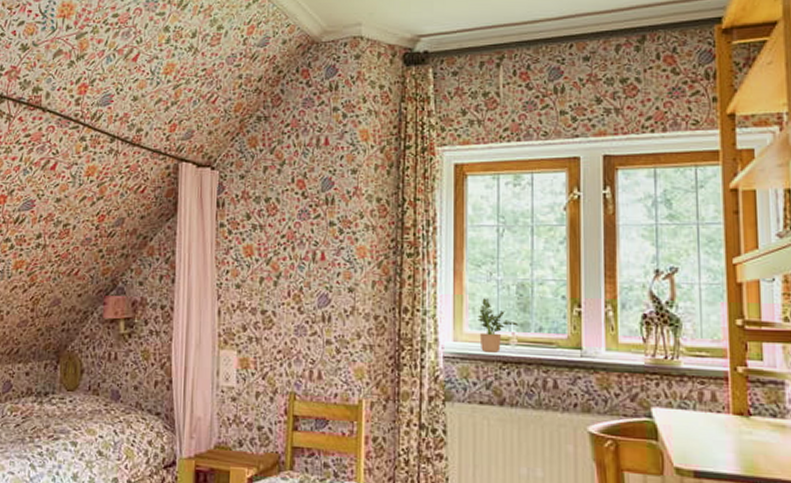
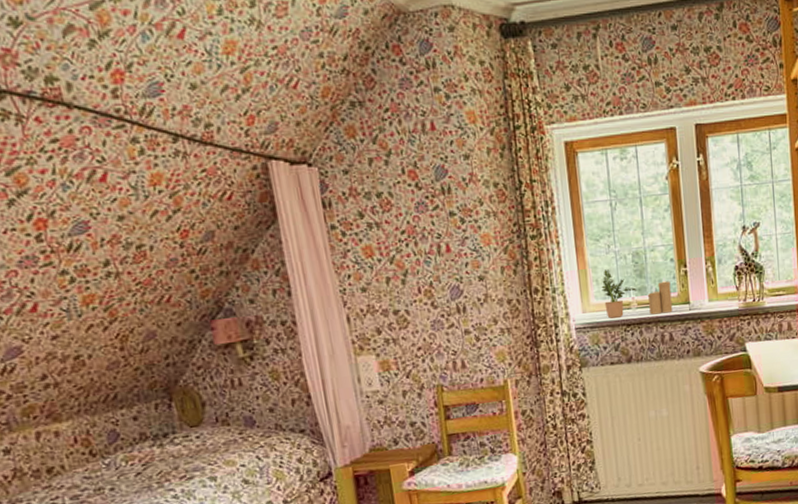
candle: none [530,315,560,356] -> present [647,277,673,315]

